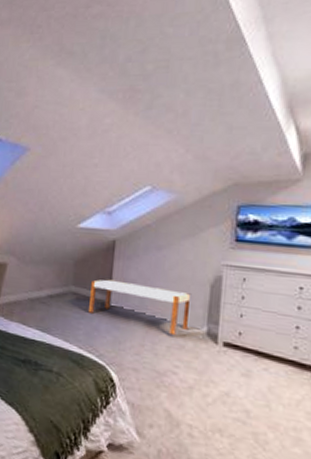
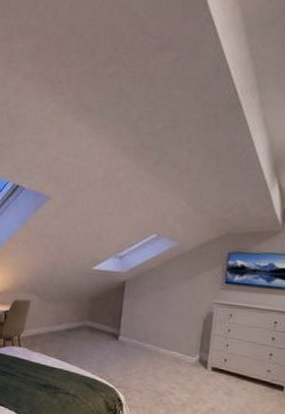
bench: present [89,279,192,336] -> none [101,315,188,363]

